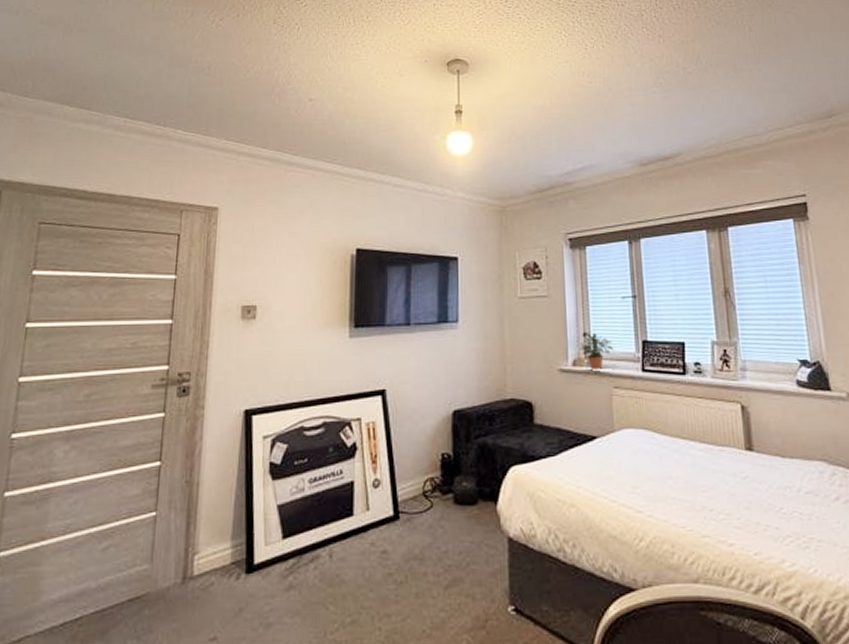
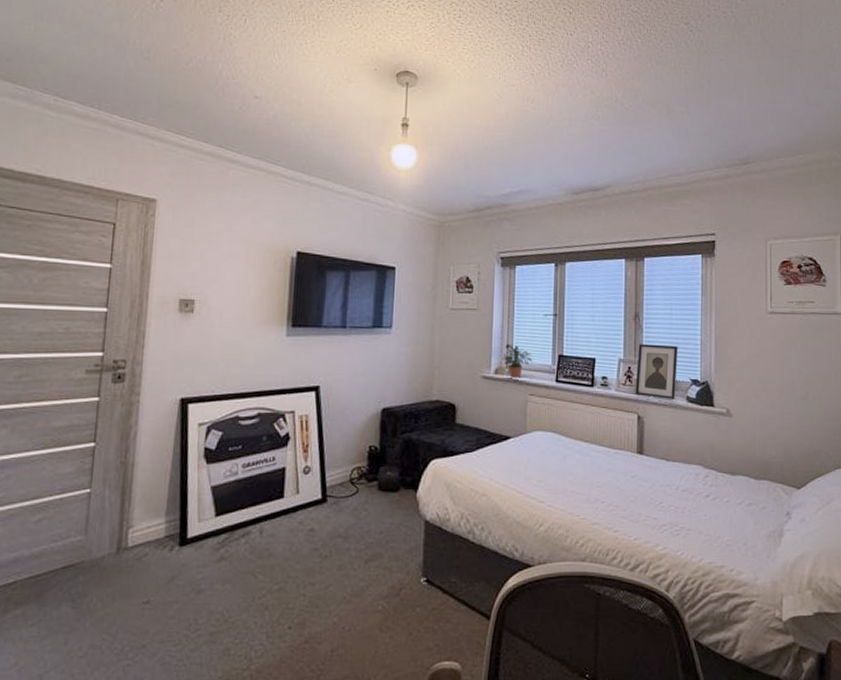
picture frame: none [732,322,784,386] -> present [635,344,679,401]

